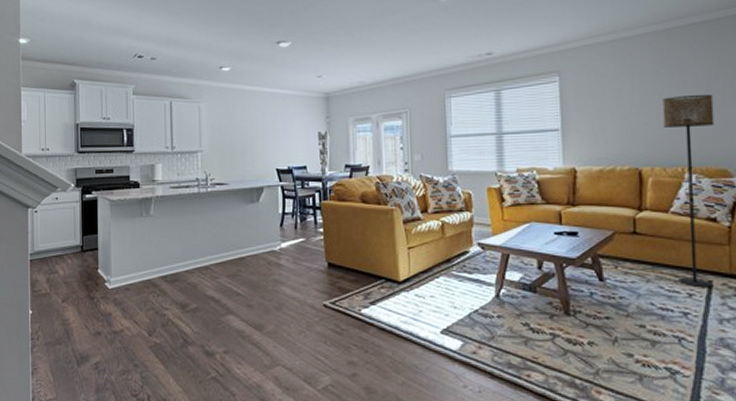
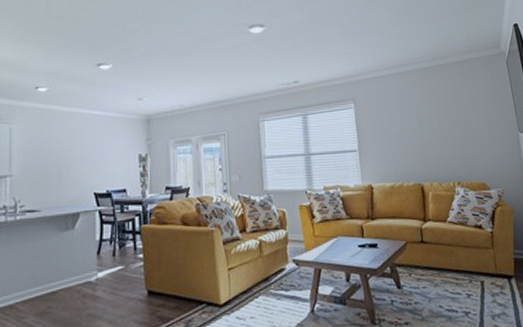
floor lamp: present [662,95,715,288] -> none [434,121,485,288]

